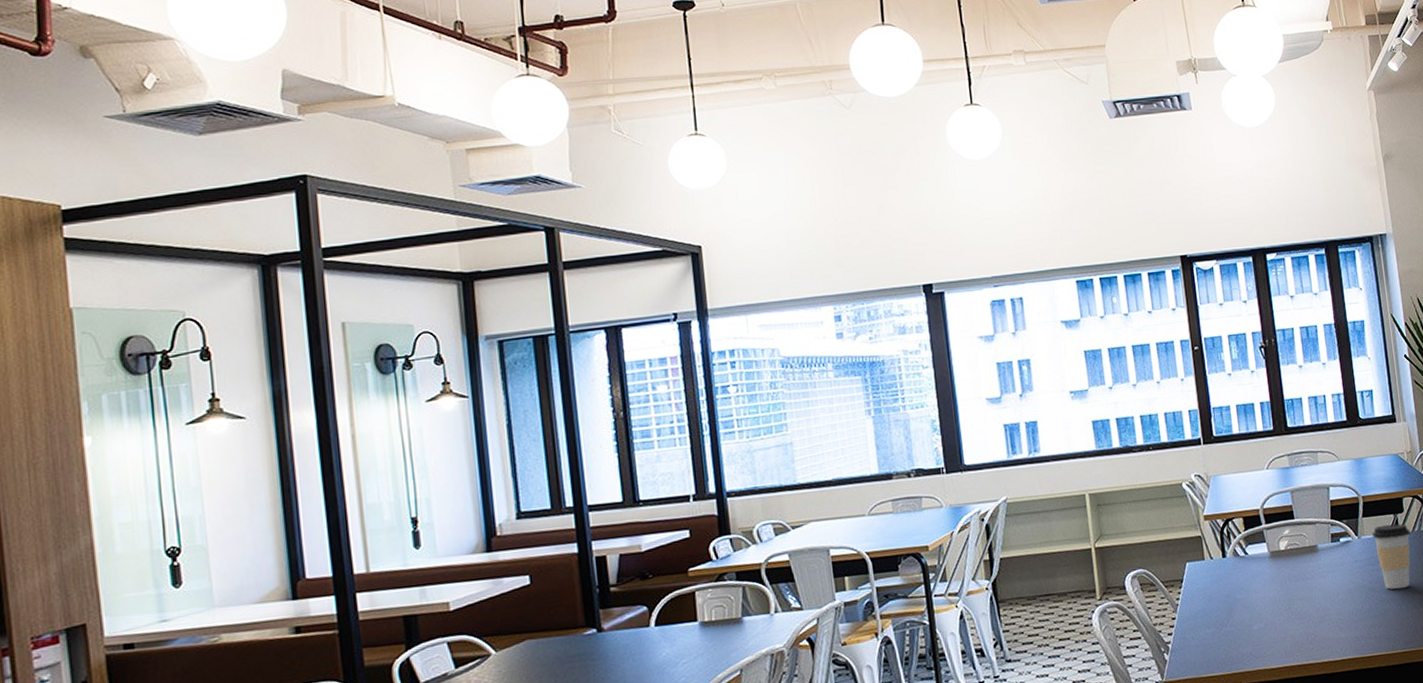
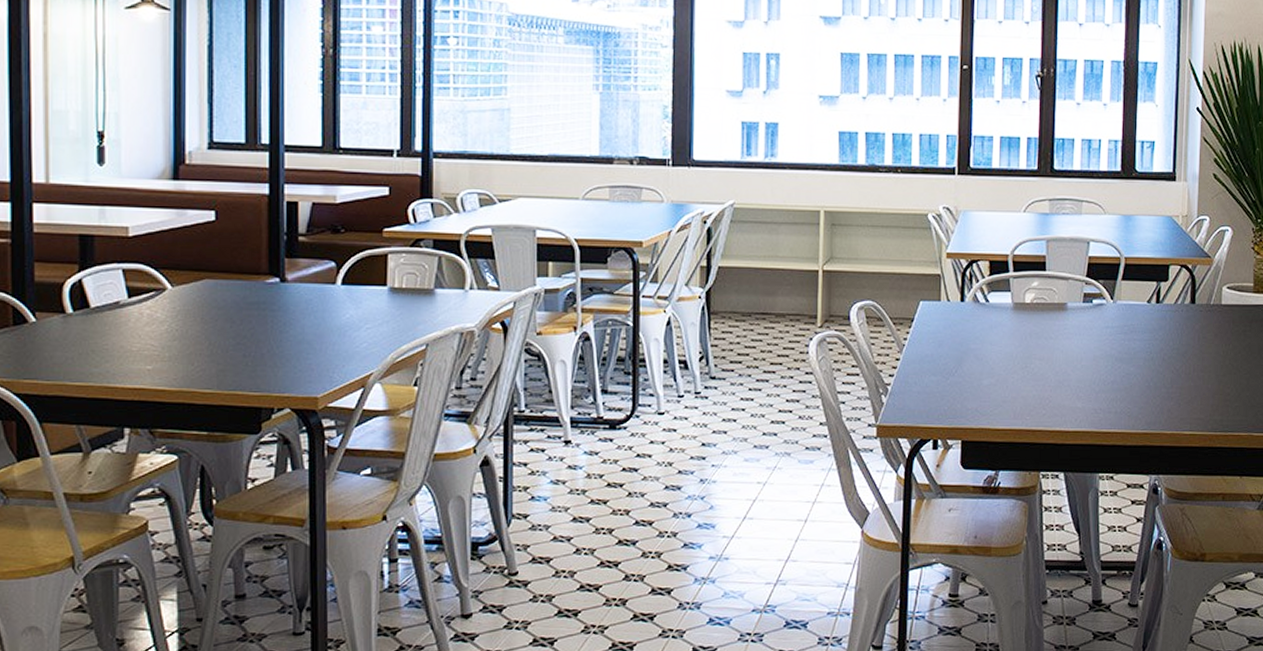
coffee cup: present [1372,523,1411,590] -> none [1129,292,1172,365]

